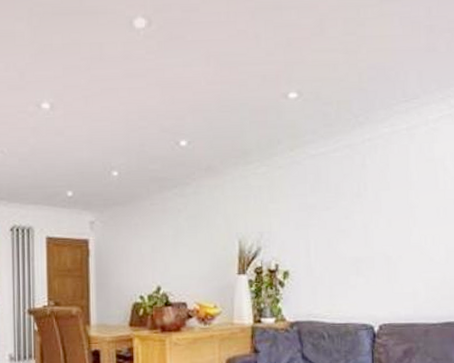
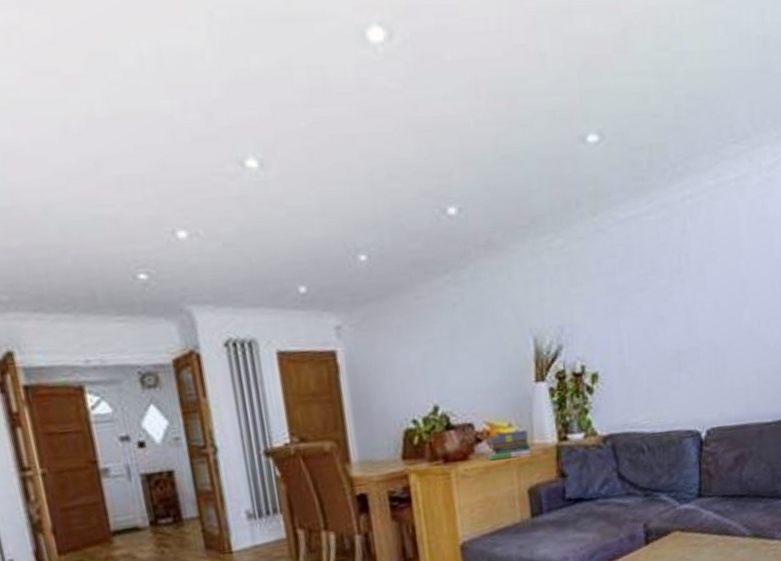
books: none [194,312,231,334] -> present [485,430,531,461]

